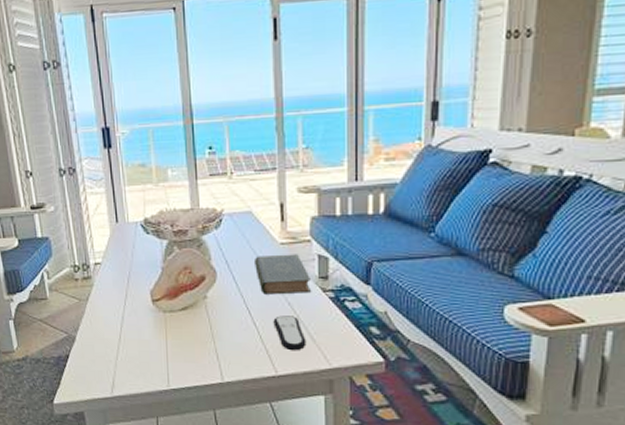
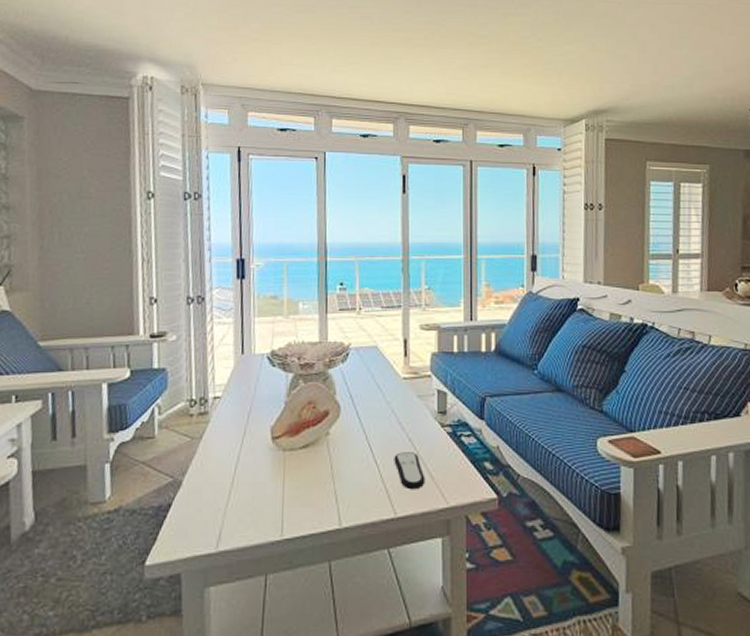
book: present [253,254,312,295] -> none [377,389,432,430]

